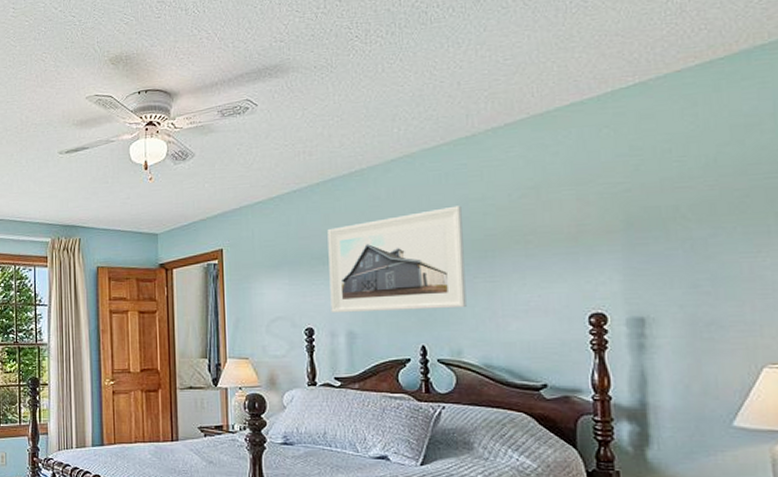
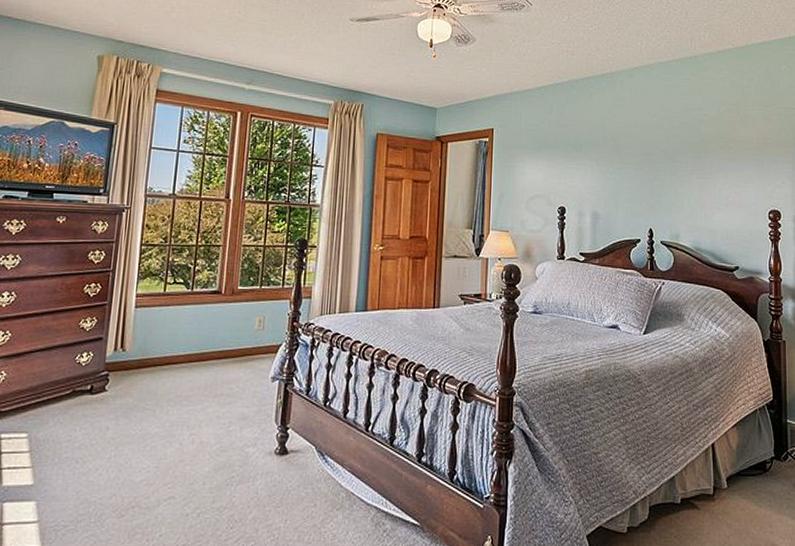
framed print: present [327,205,467,313] -> none [580,112,684,199]

